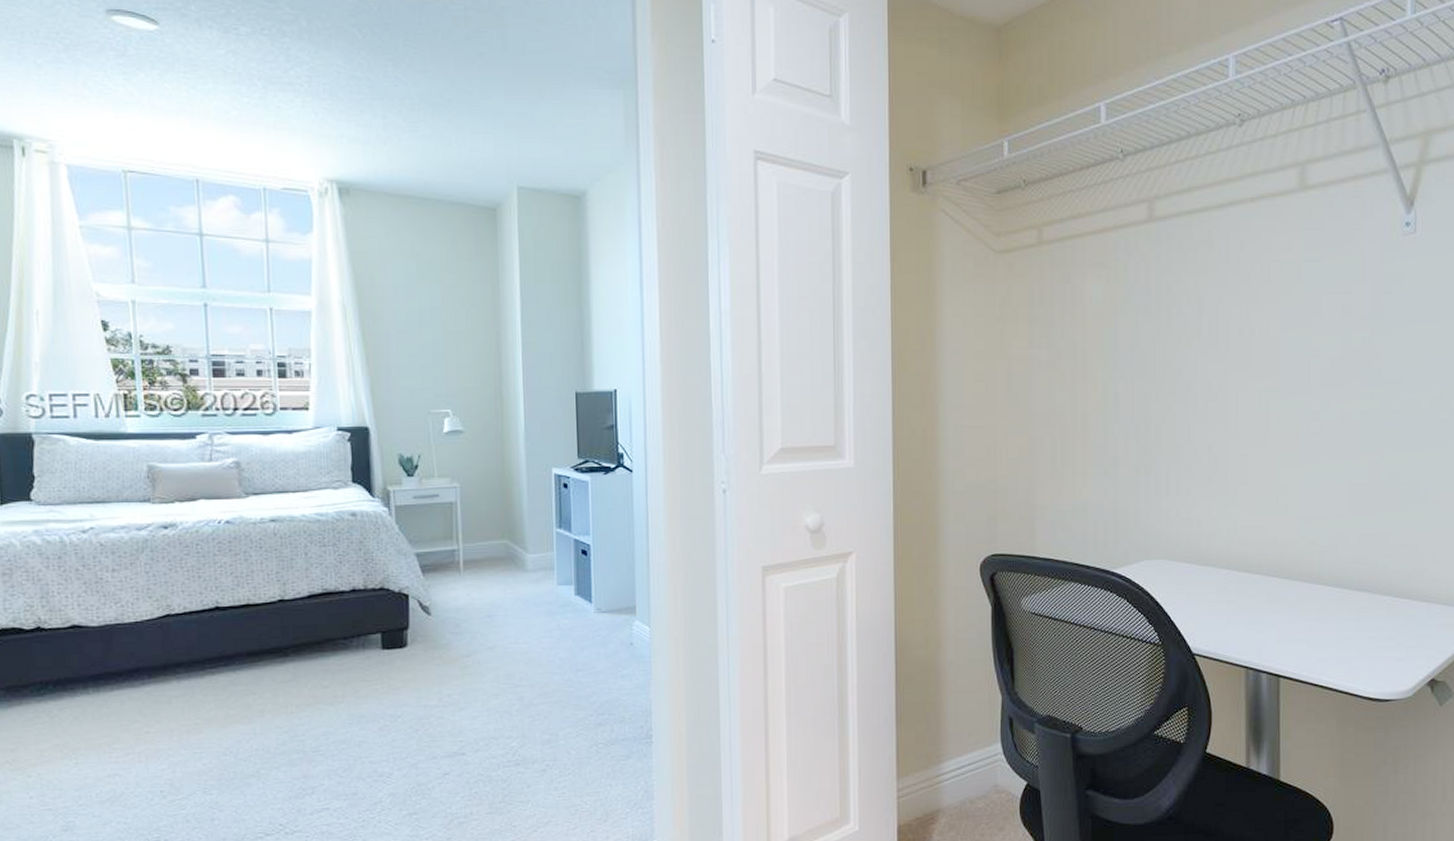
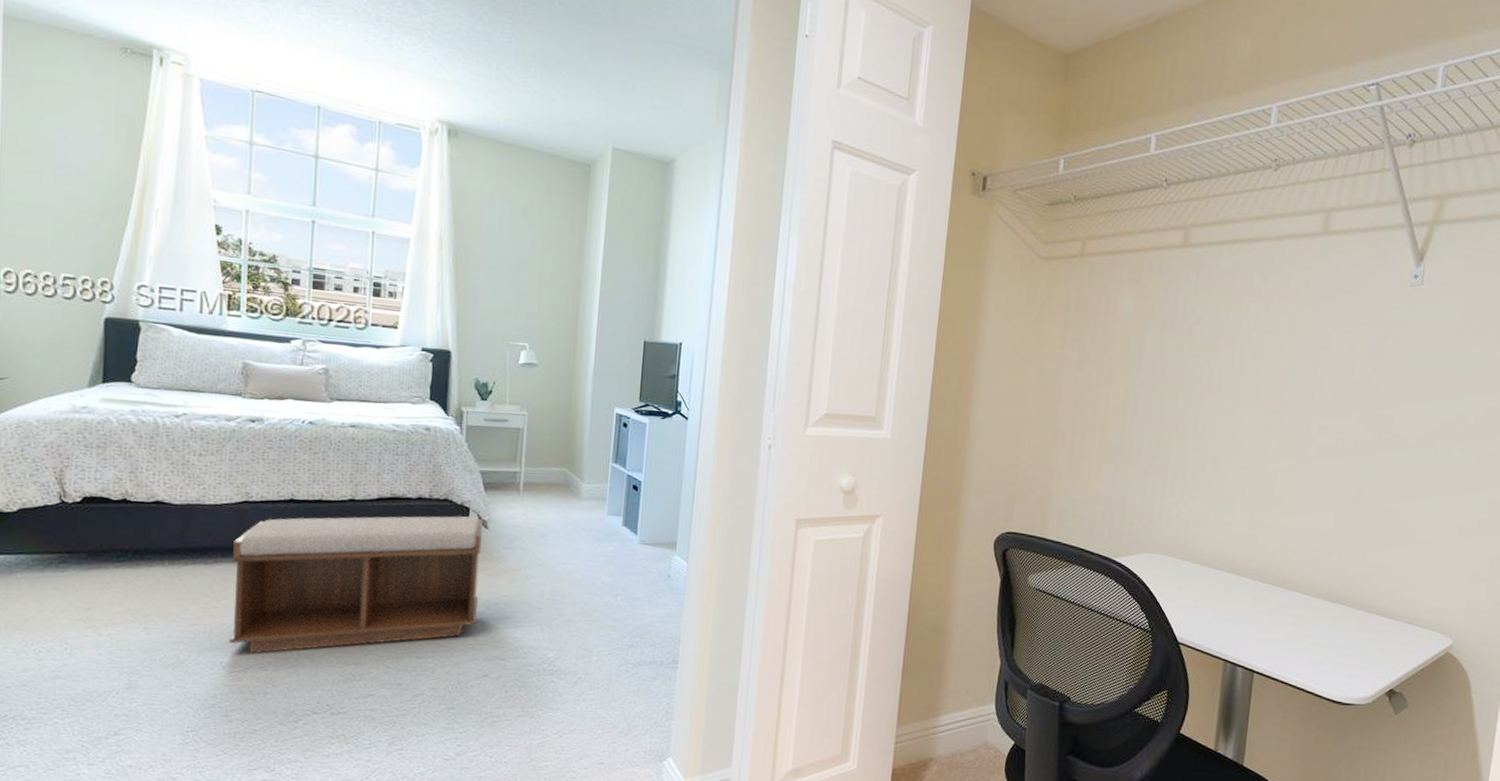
bench: none [160,603,431,778] -> present [229,515,483,654]

